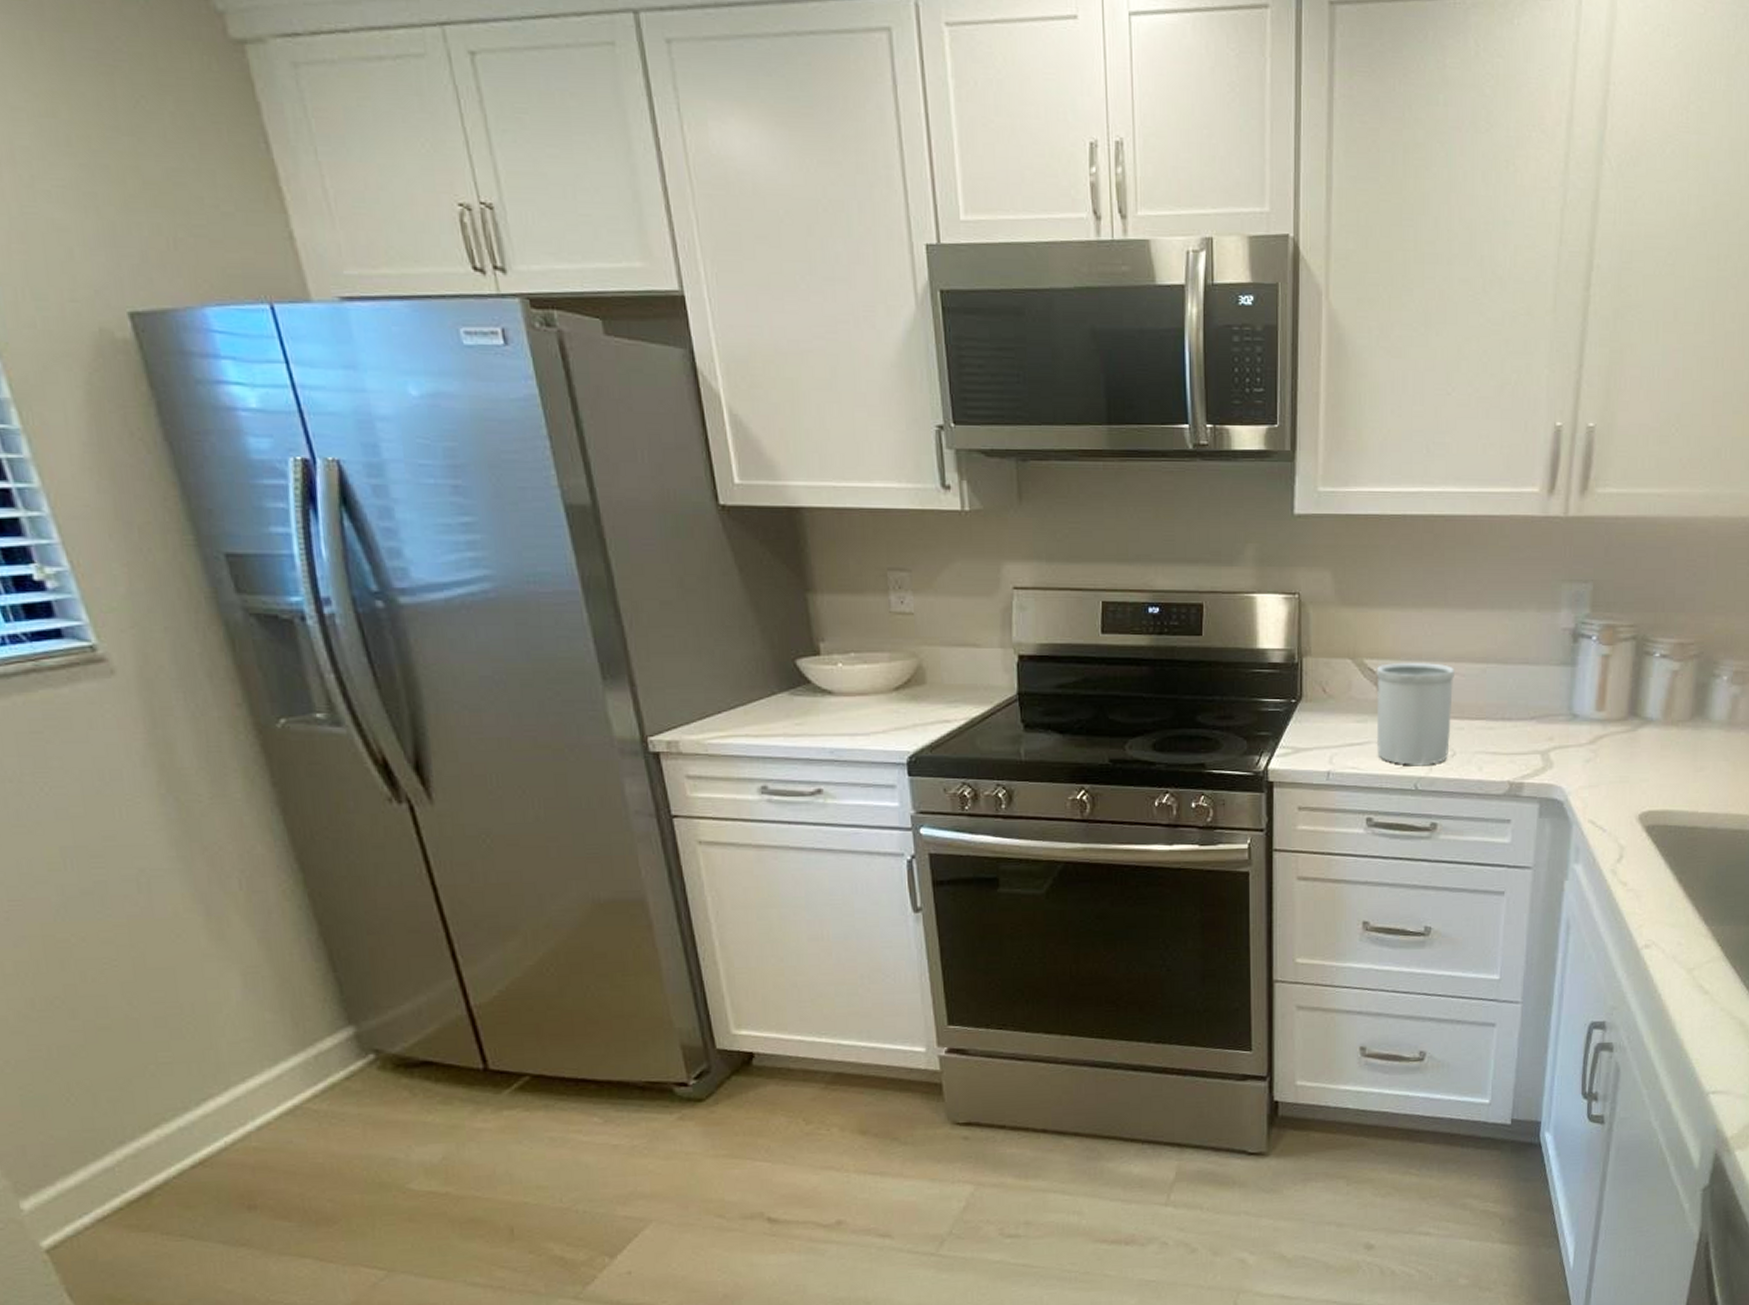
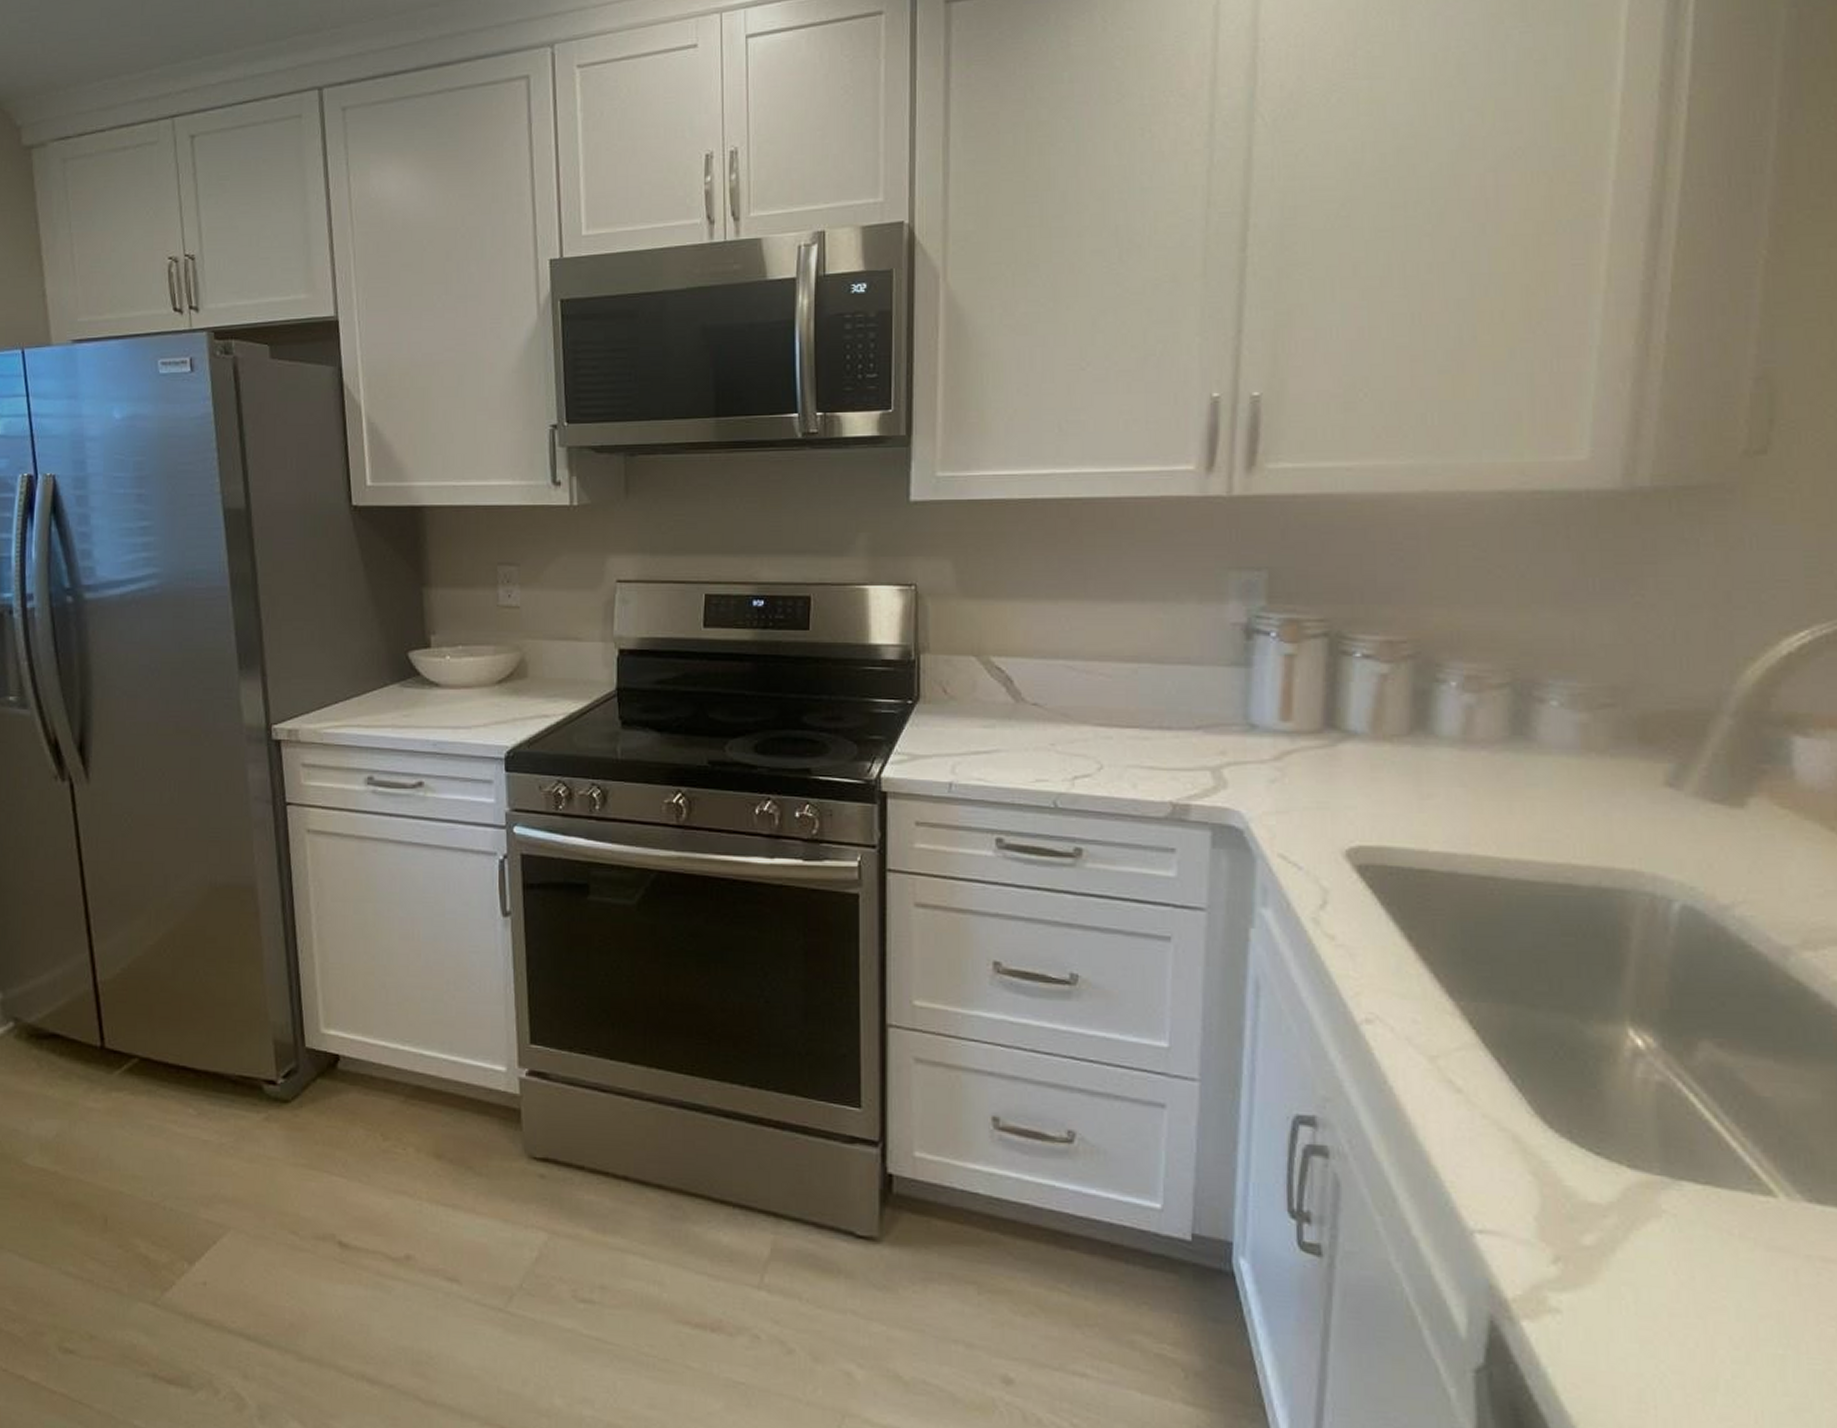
utensil holder: present [1376,663,1454,765] -> none [1005,661,1099,779]

